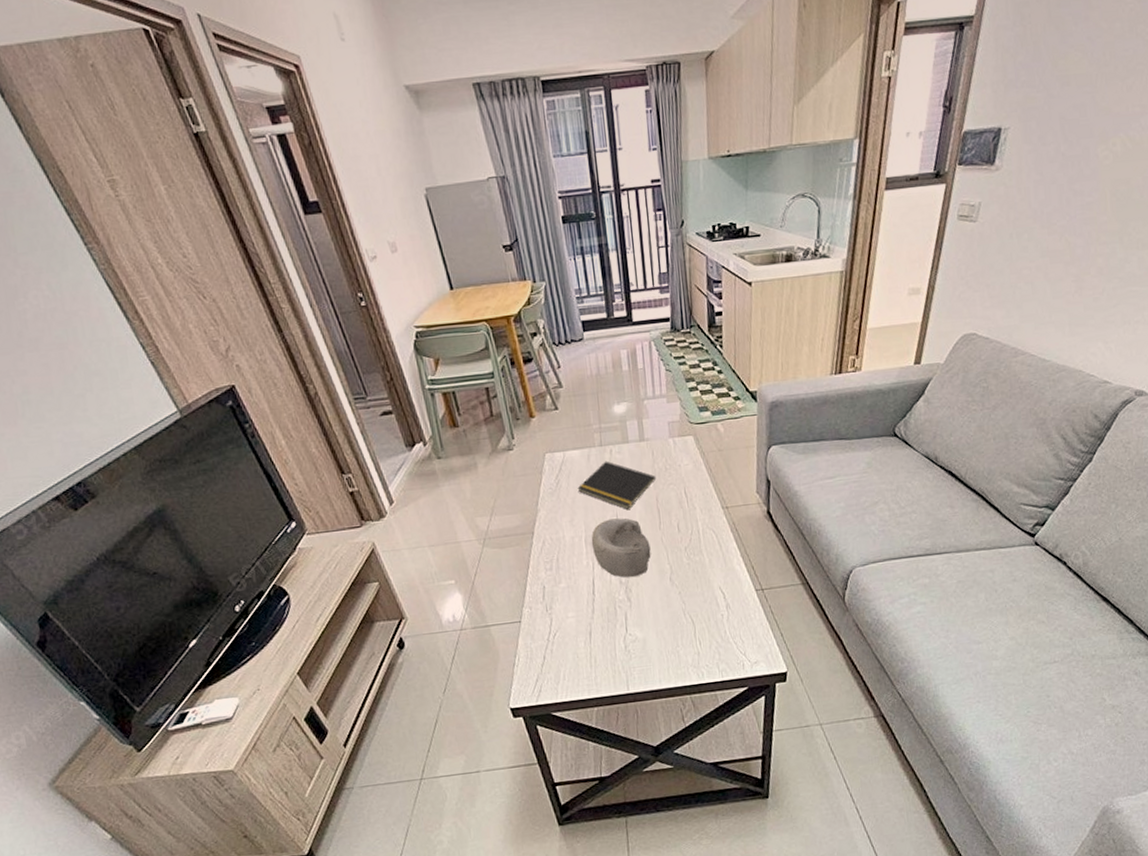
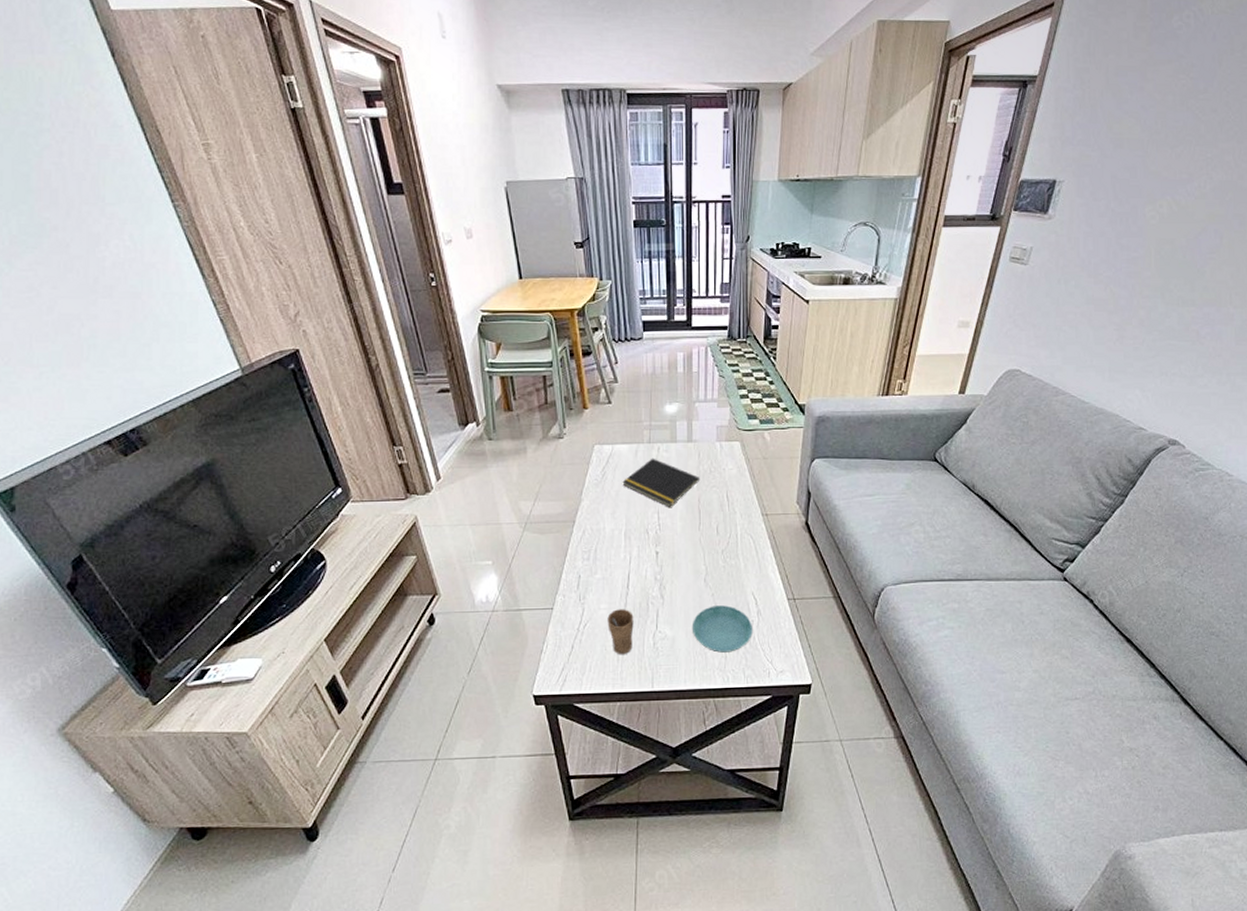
cup: none [576,615,605,661] -> present [607,609,634,654]
decorative bowl: present [591,518,651,578] -> none [630,515,688,574]
saucer: none [661,602,723,650] -> present [691,605,752,653]

